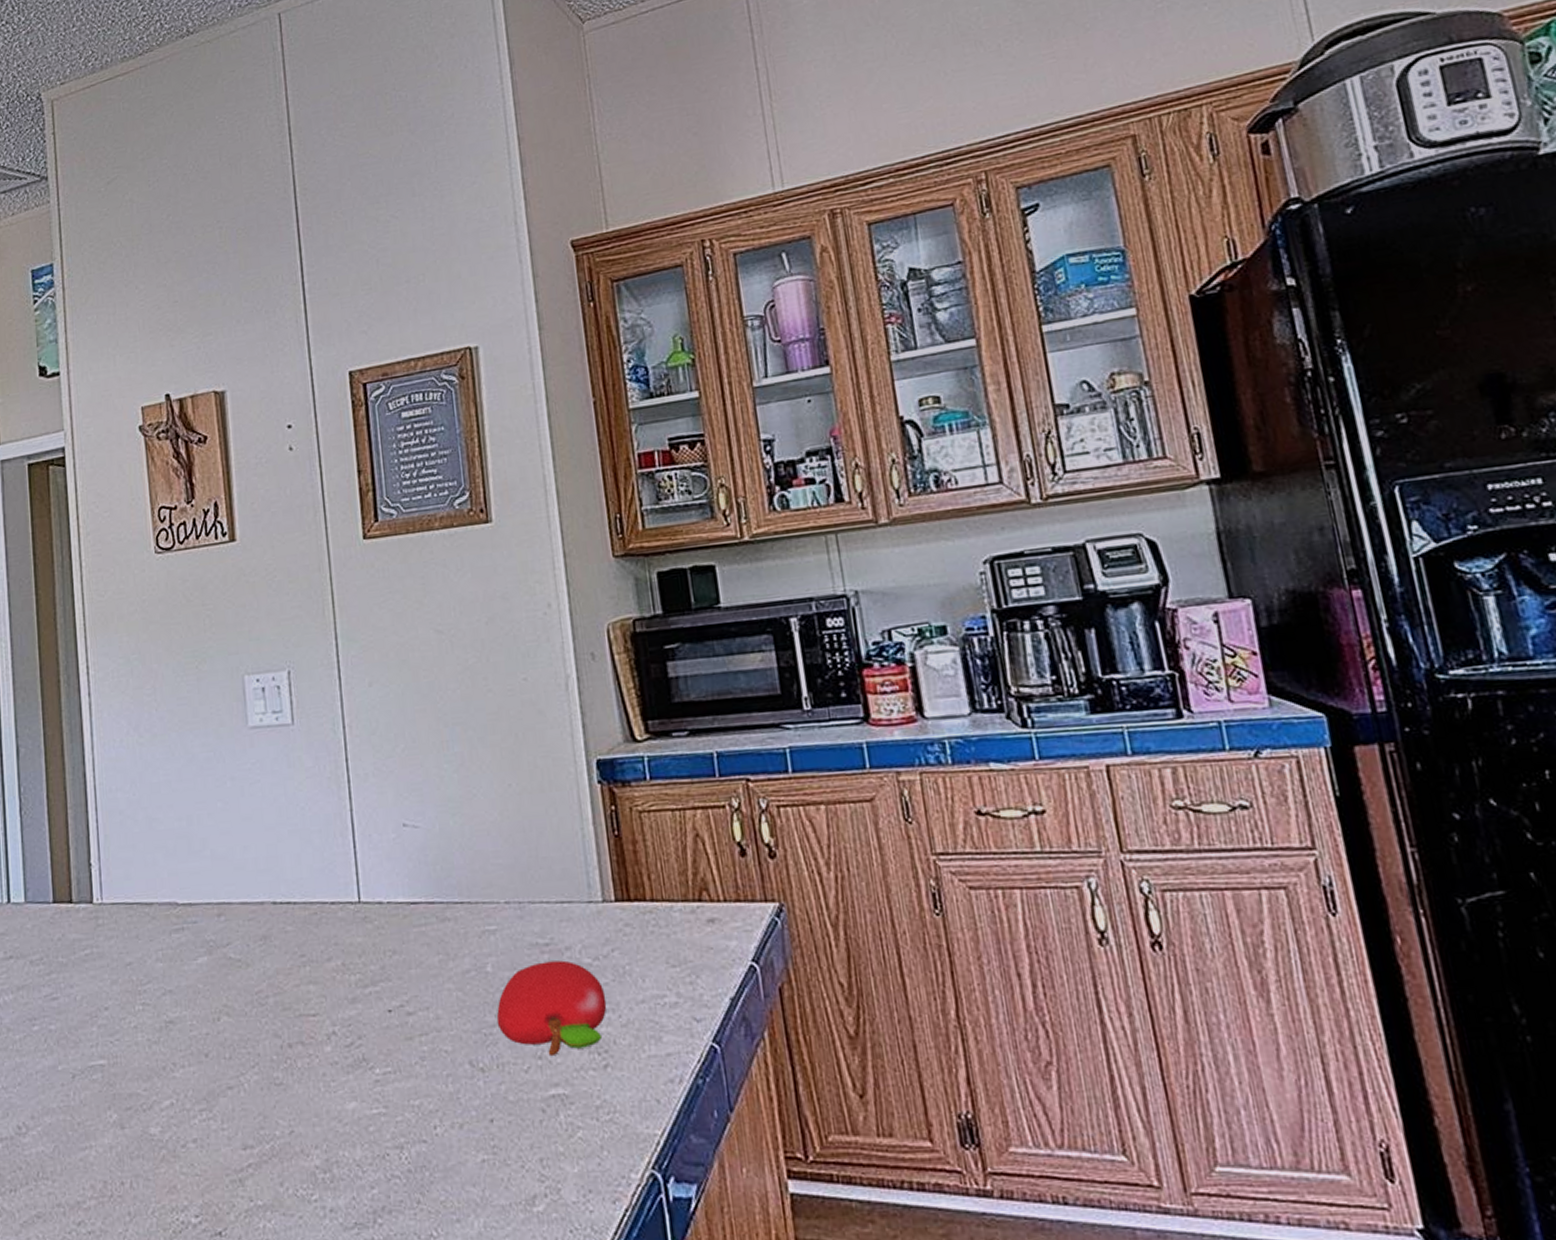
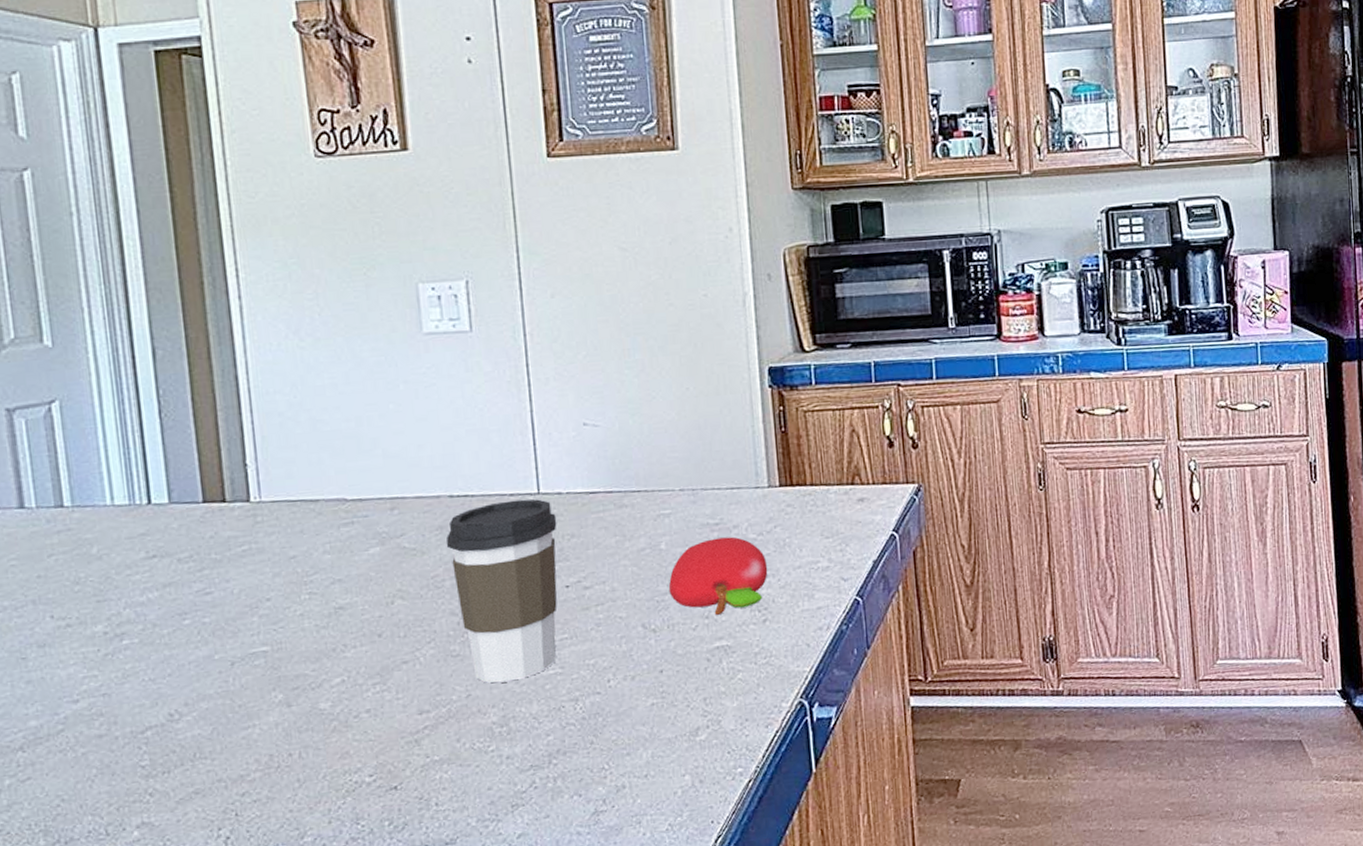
coffee cup: none [269,908,380,1120] -> present [446,499,557,683]

